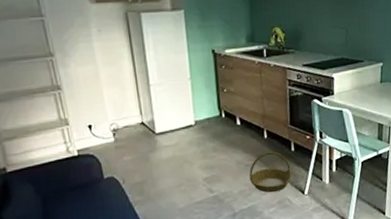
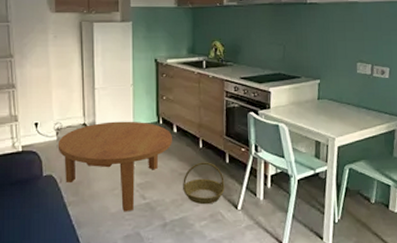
coffee table: none [116,116,236,206] -> present [58,121,172,212]

